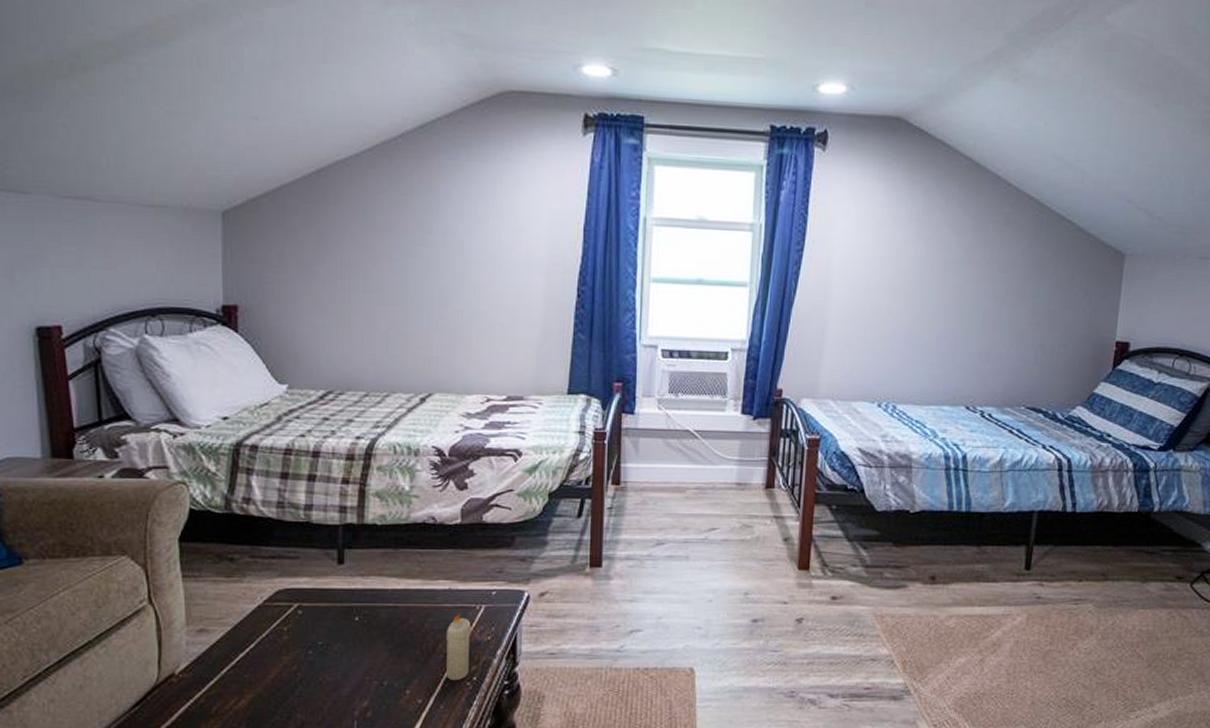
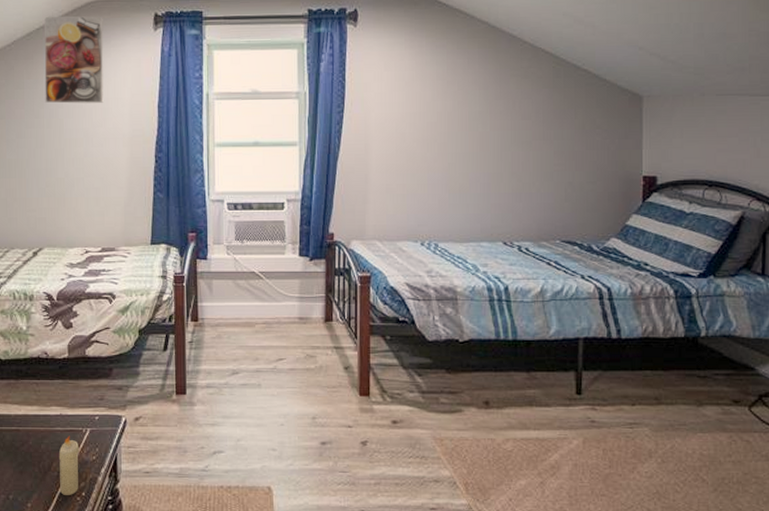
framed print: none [441,105,519,220] -> present [44,16,104,104]

